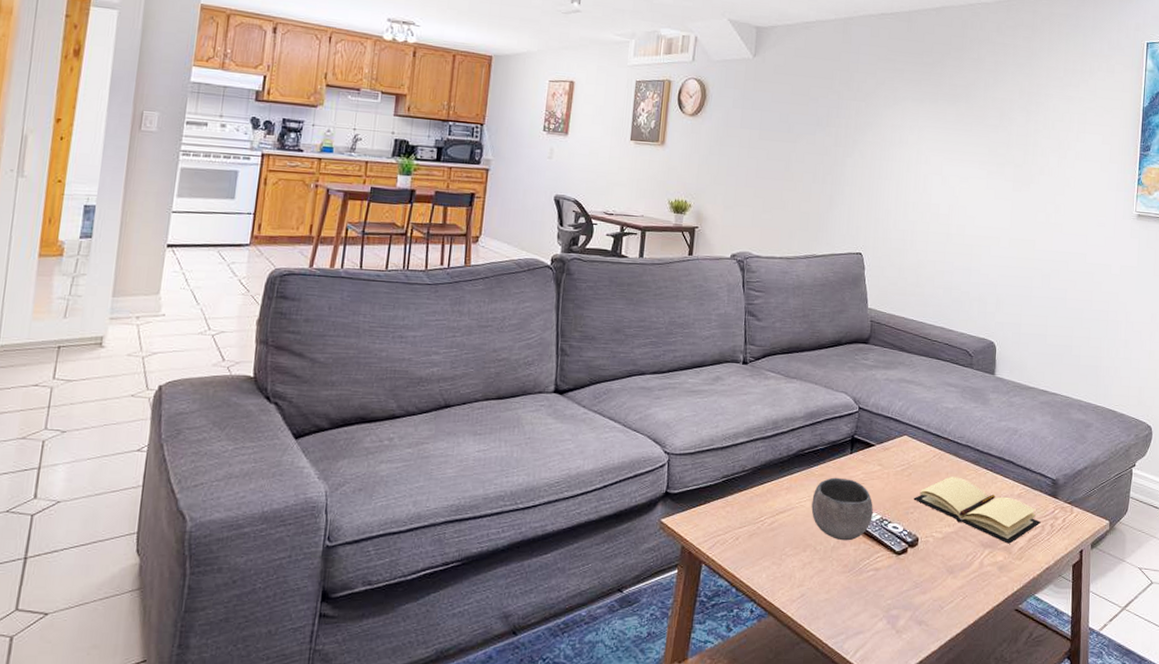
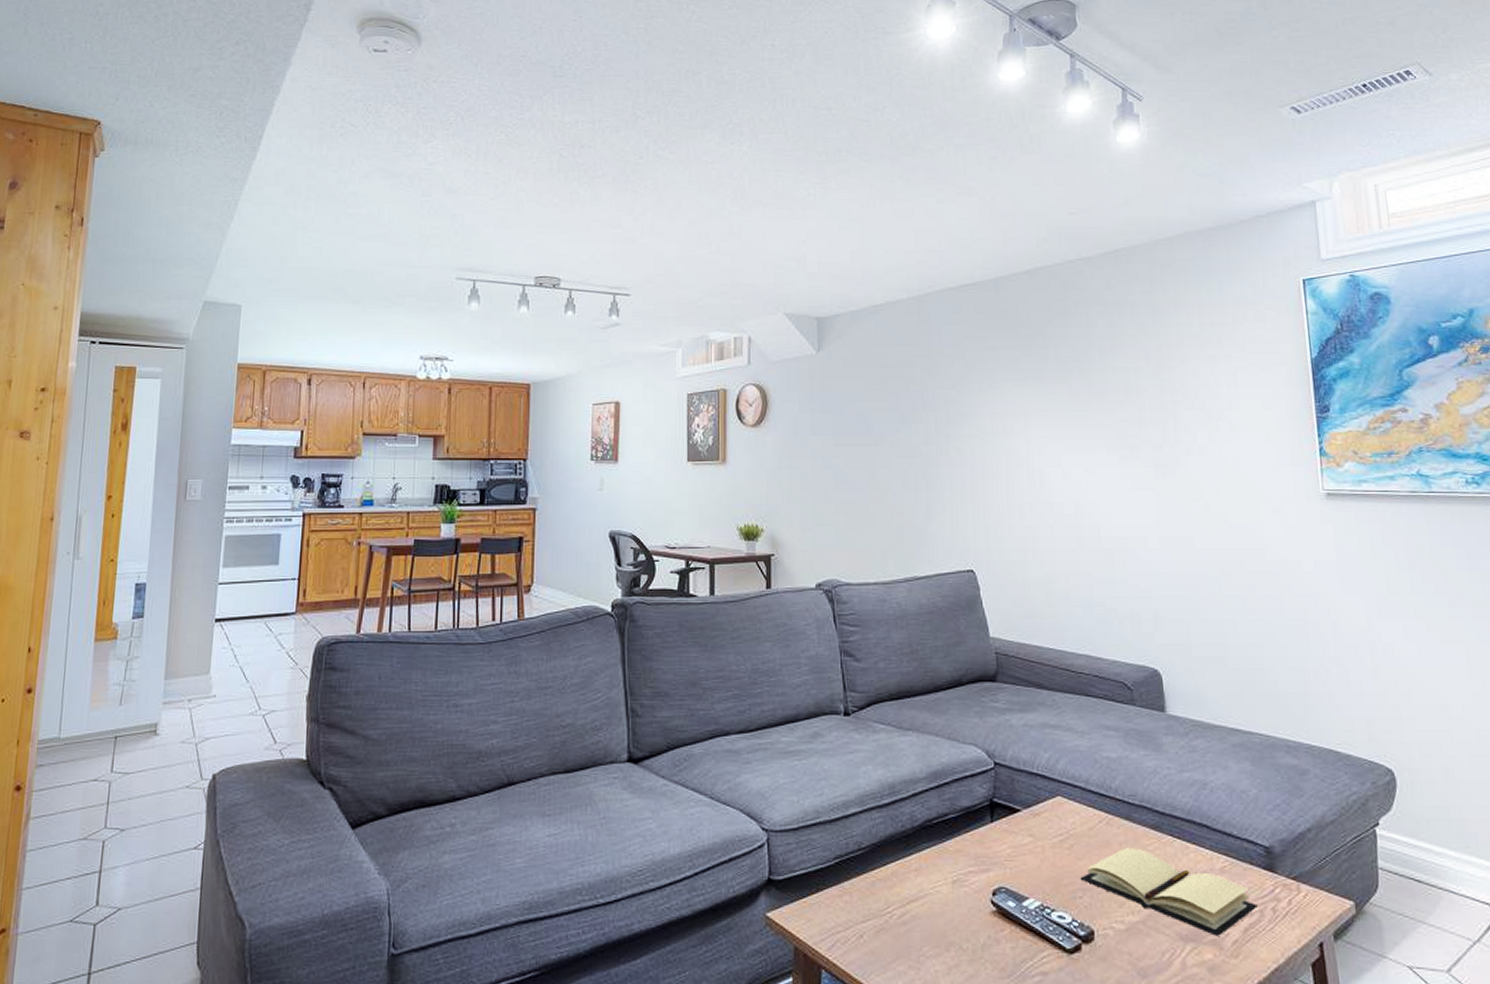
bowl: present [811,477,873,541] -> none [949,853,1030,936]

